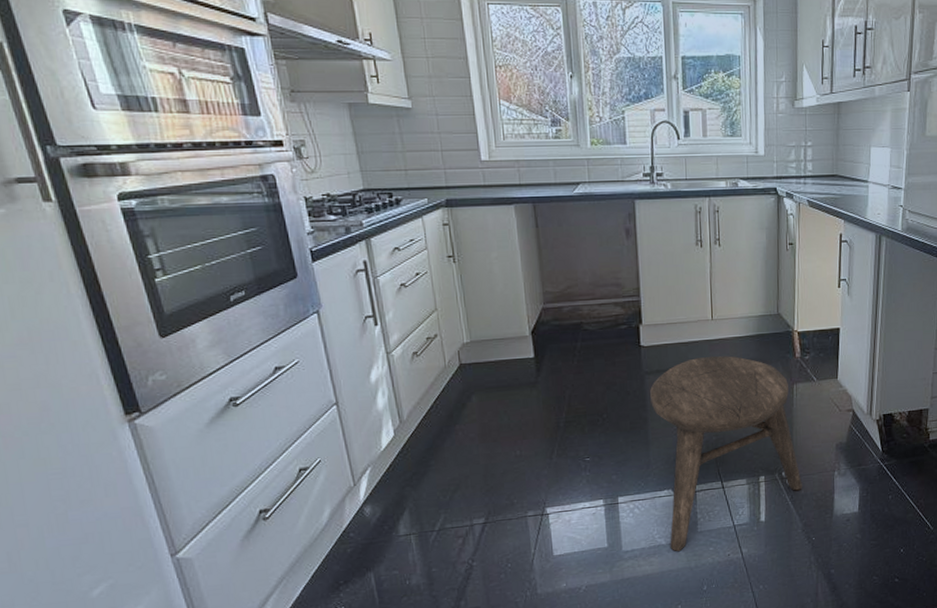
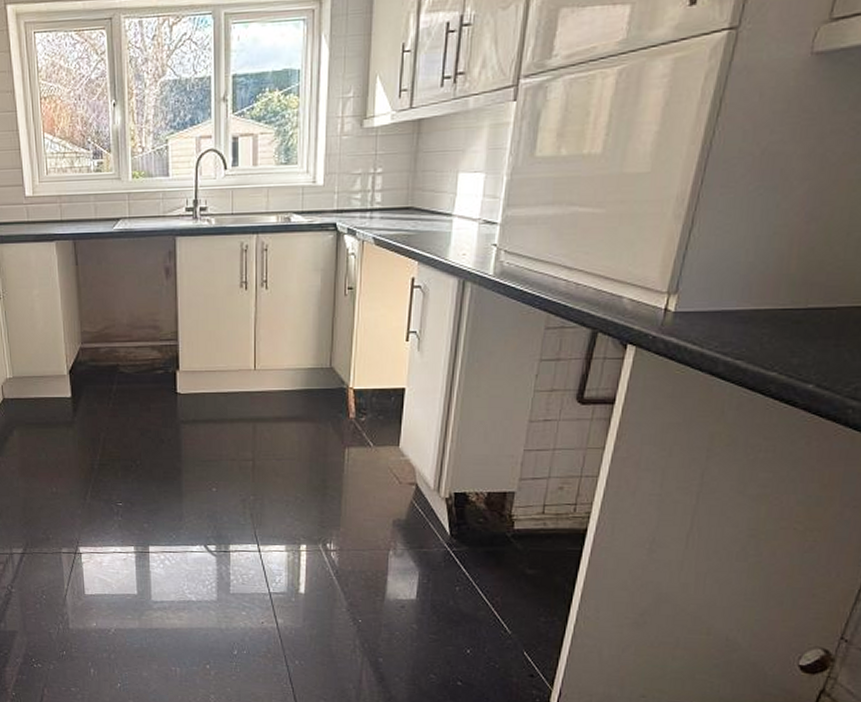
stool: present [650,355,802,552] -> none [185,409,350,611]

